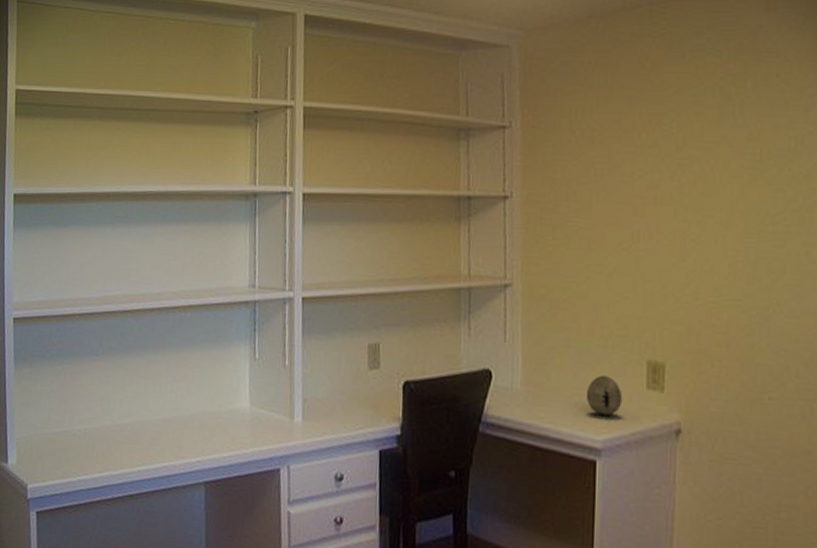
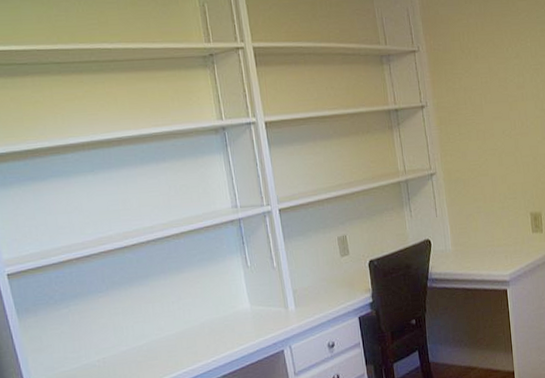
decorative egg: present [587,375,623,417] -> none [495,228,519,257]

